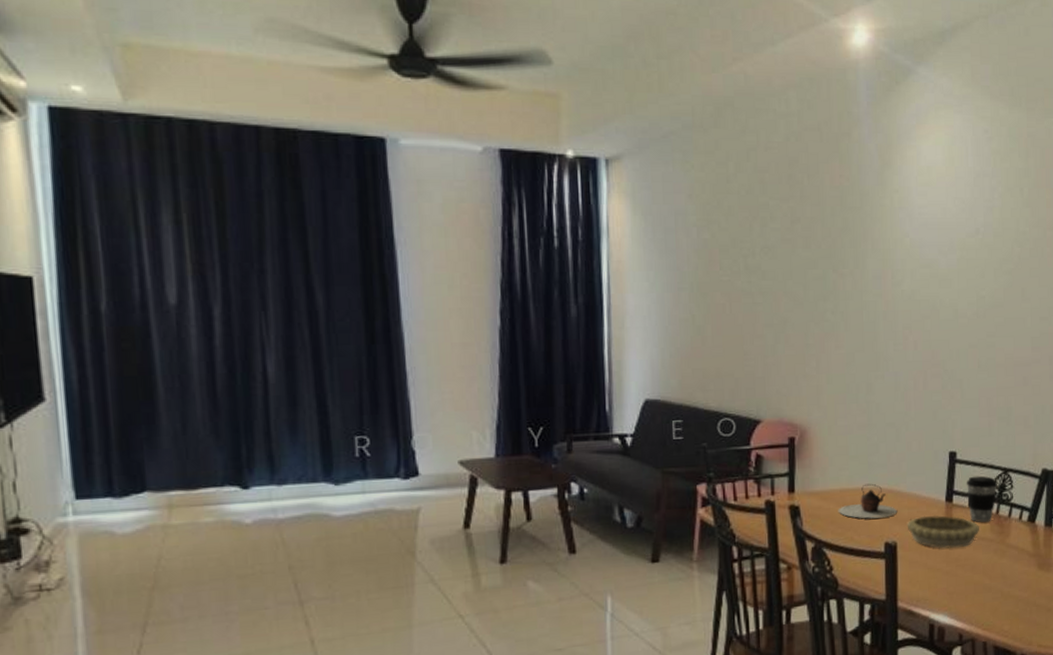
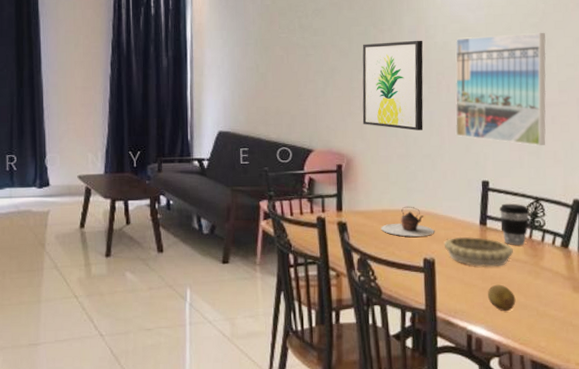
wall art: none [819,287,889,395] -> present [362,40,424,131]
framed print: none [923,280,1020,410] -> present [455,32,546,146]
fruit: none [951,566,981,596] -> present [487,284,516,312]

